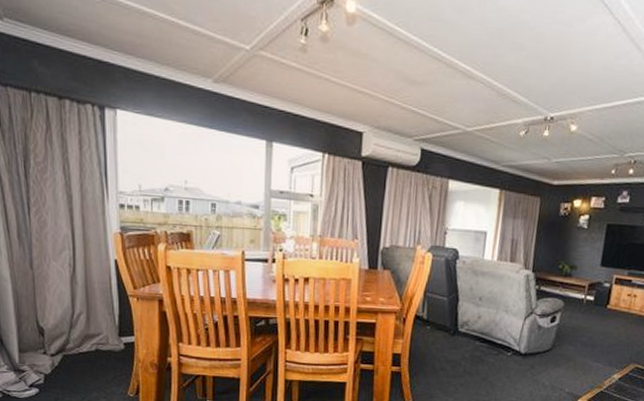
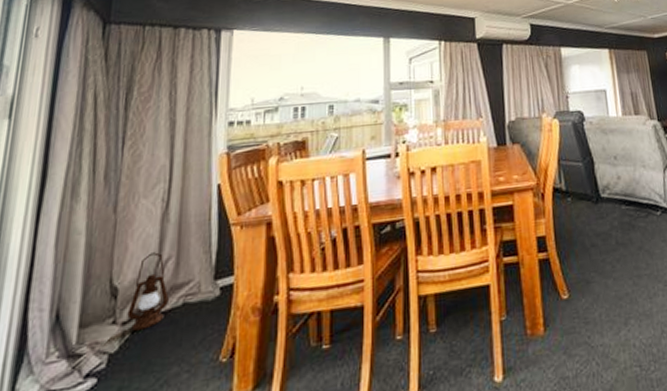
lantern: none [54,306,84,362] -> present [127,252,169,331]

